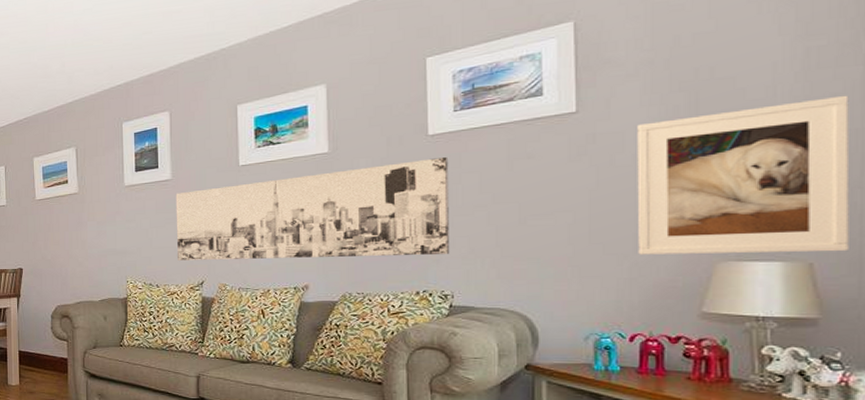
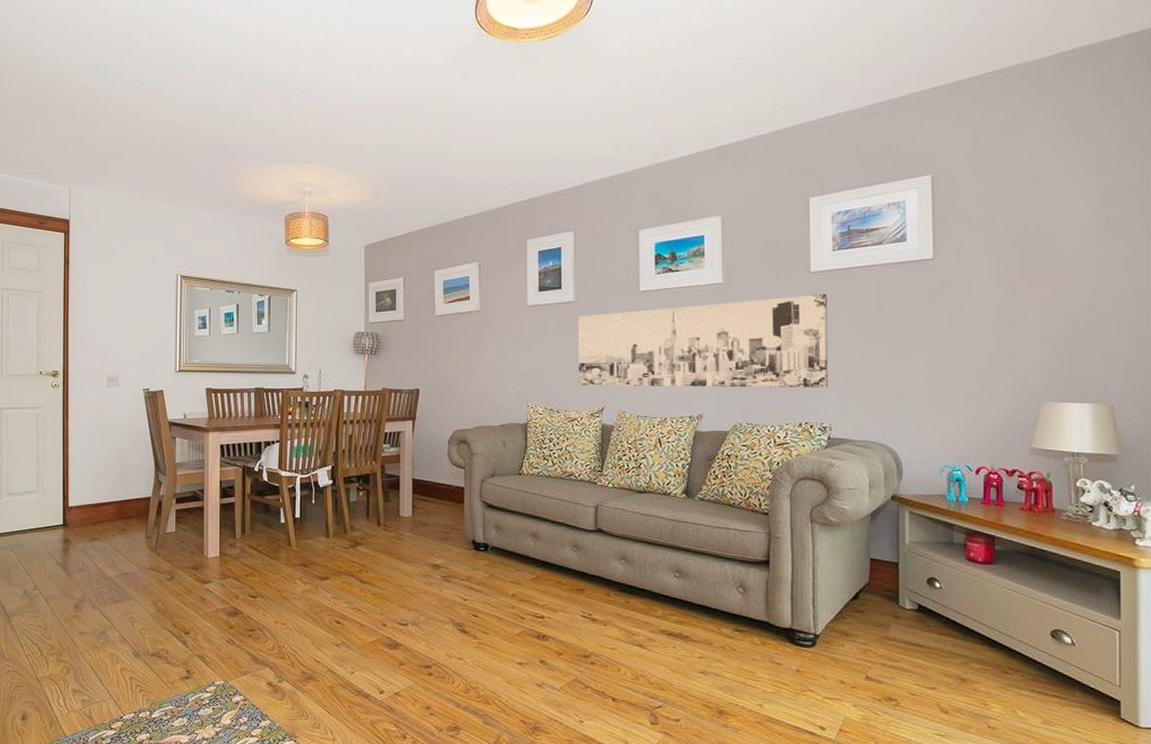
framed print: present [637,95,850,255] -> none [981,259,1139,396]

